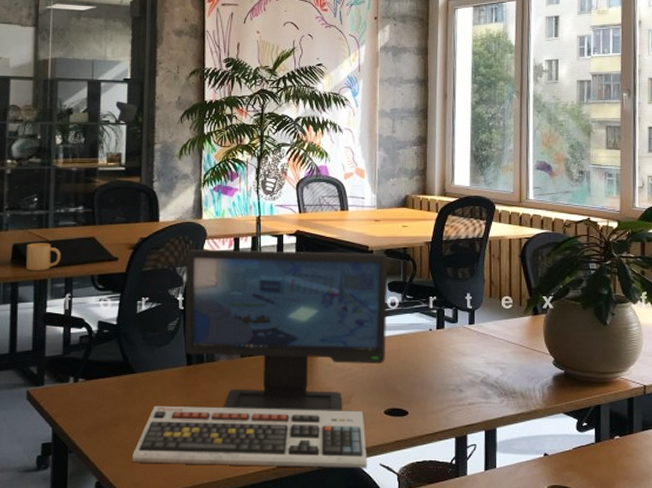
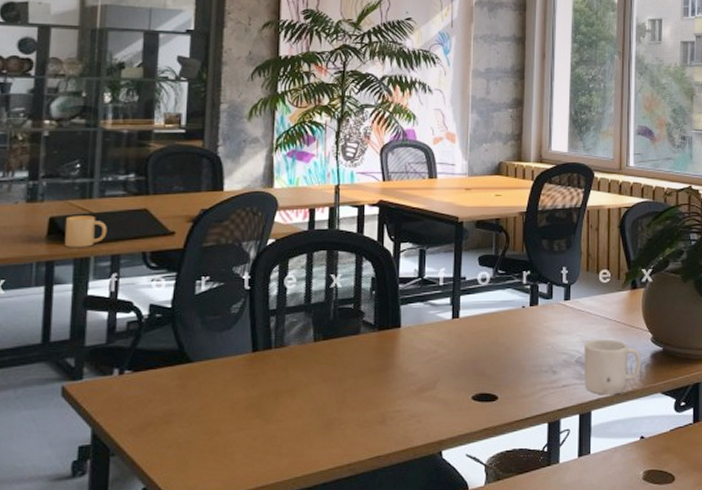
computer keyboard: present [133,405,367,469] -> none [186,397,452,465]
computer monitor: present [185,249,388,411] -> none [250,221,479,400]
mug: none [488,361,544,413] -> present [584,338,642,395]

